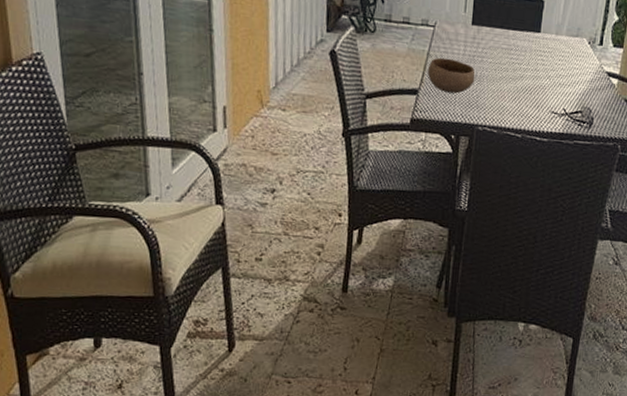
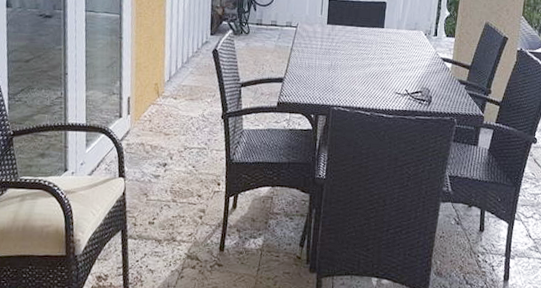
bowl: present [427,57,476,94] -> none [291,51,331,80]

